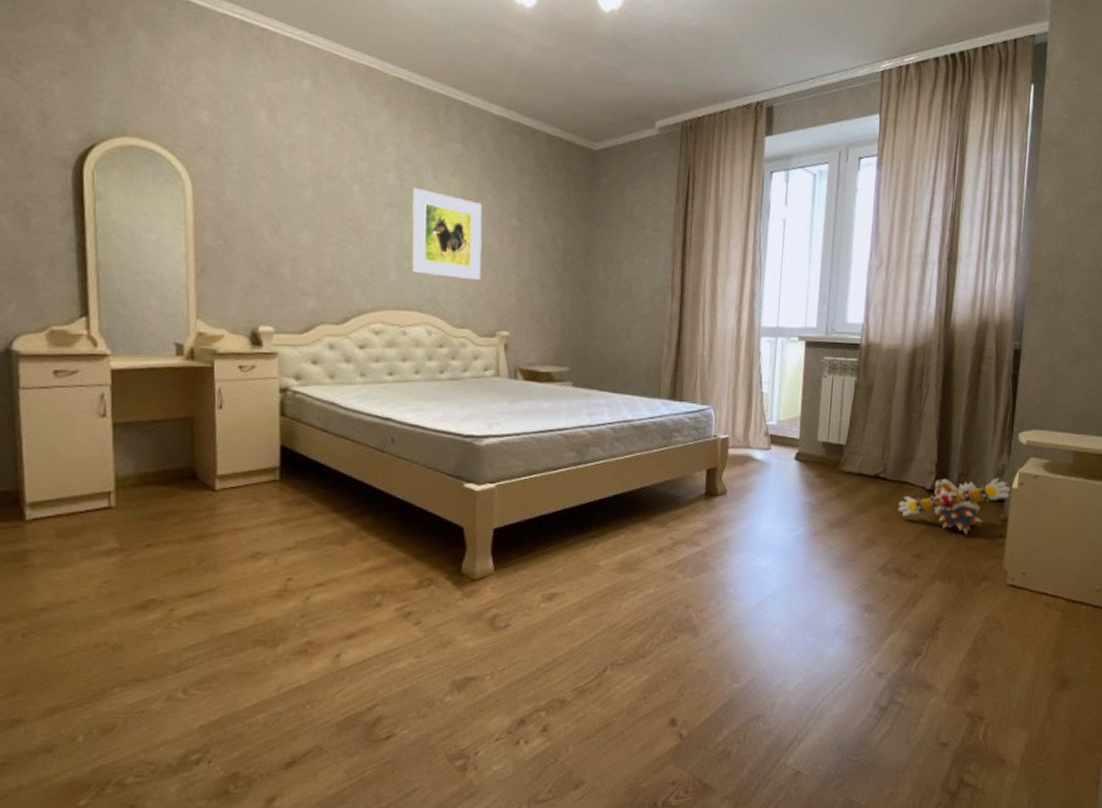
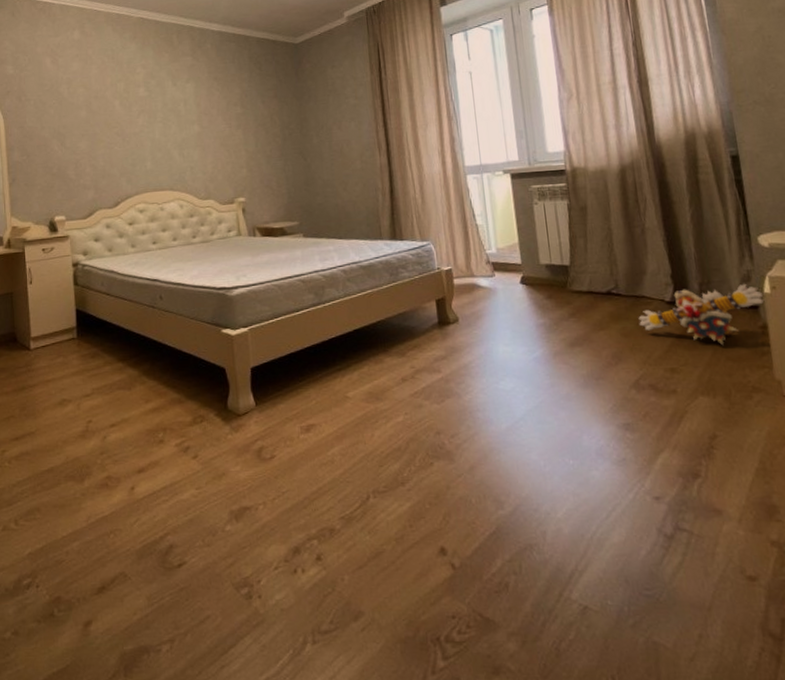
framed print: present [411,187,483,280] -> none [159,95,217,161]

